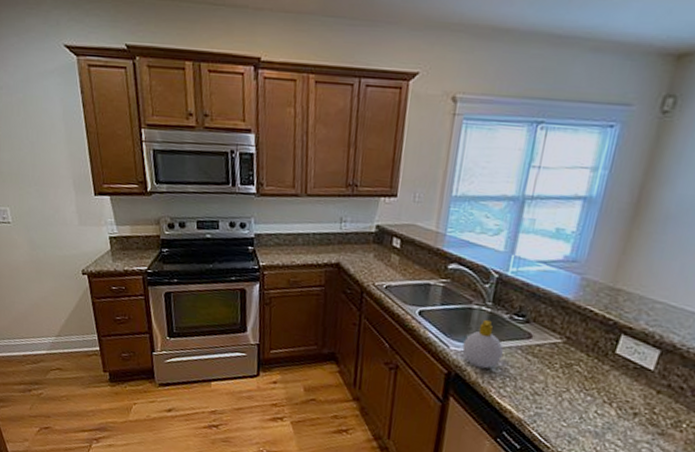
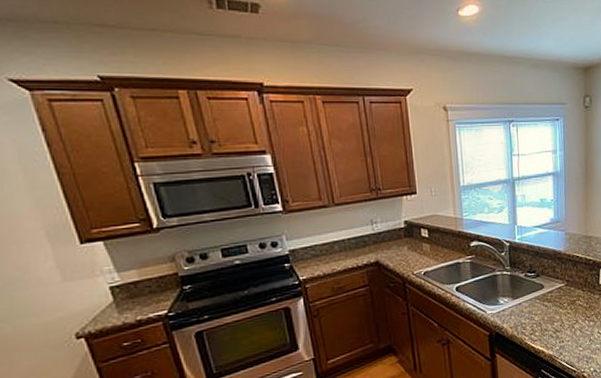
soap bottle: present [462,319,504,369] -> none [496,281,528,323]

